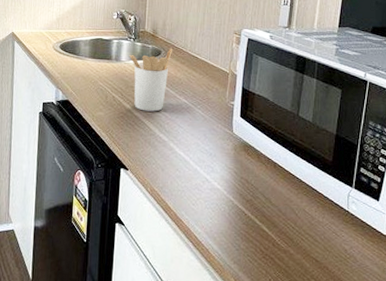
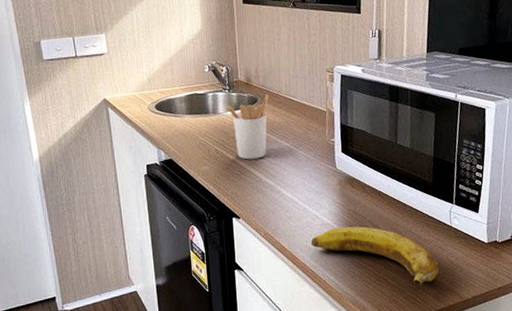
banana: none [198,194,331,270] -> present [311,226,439,285]

